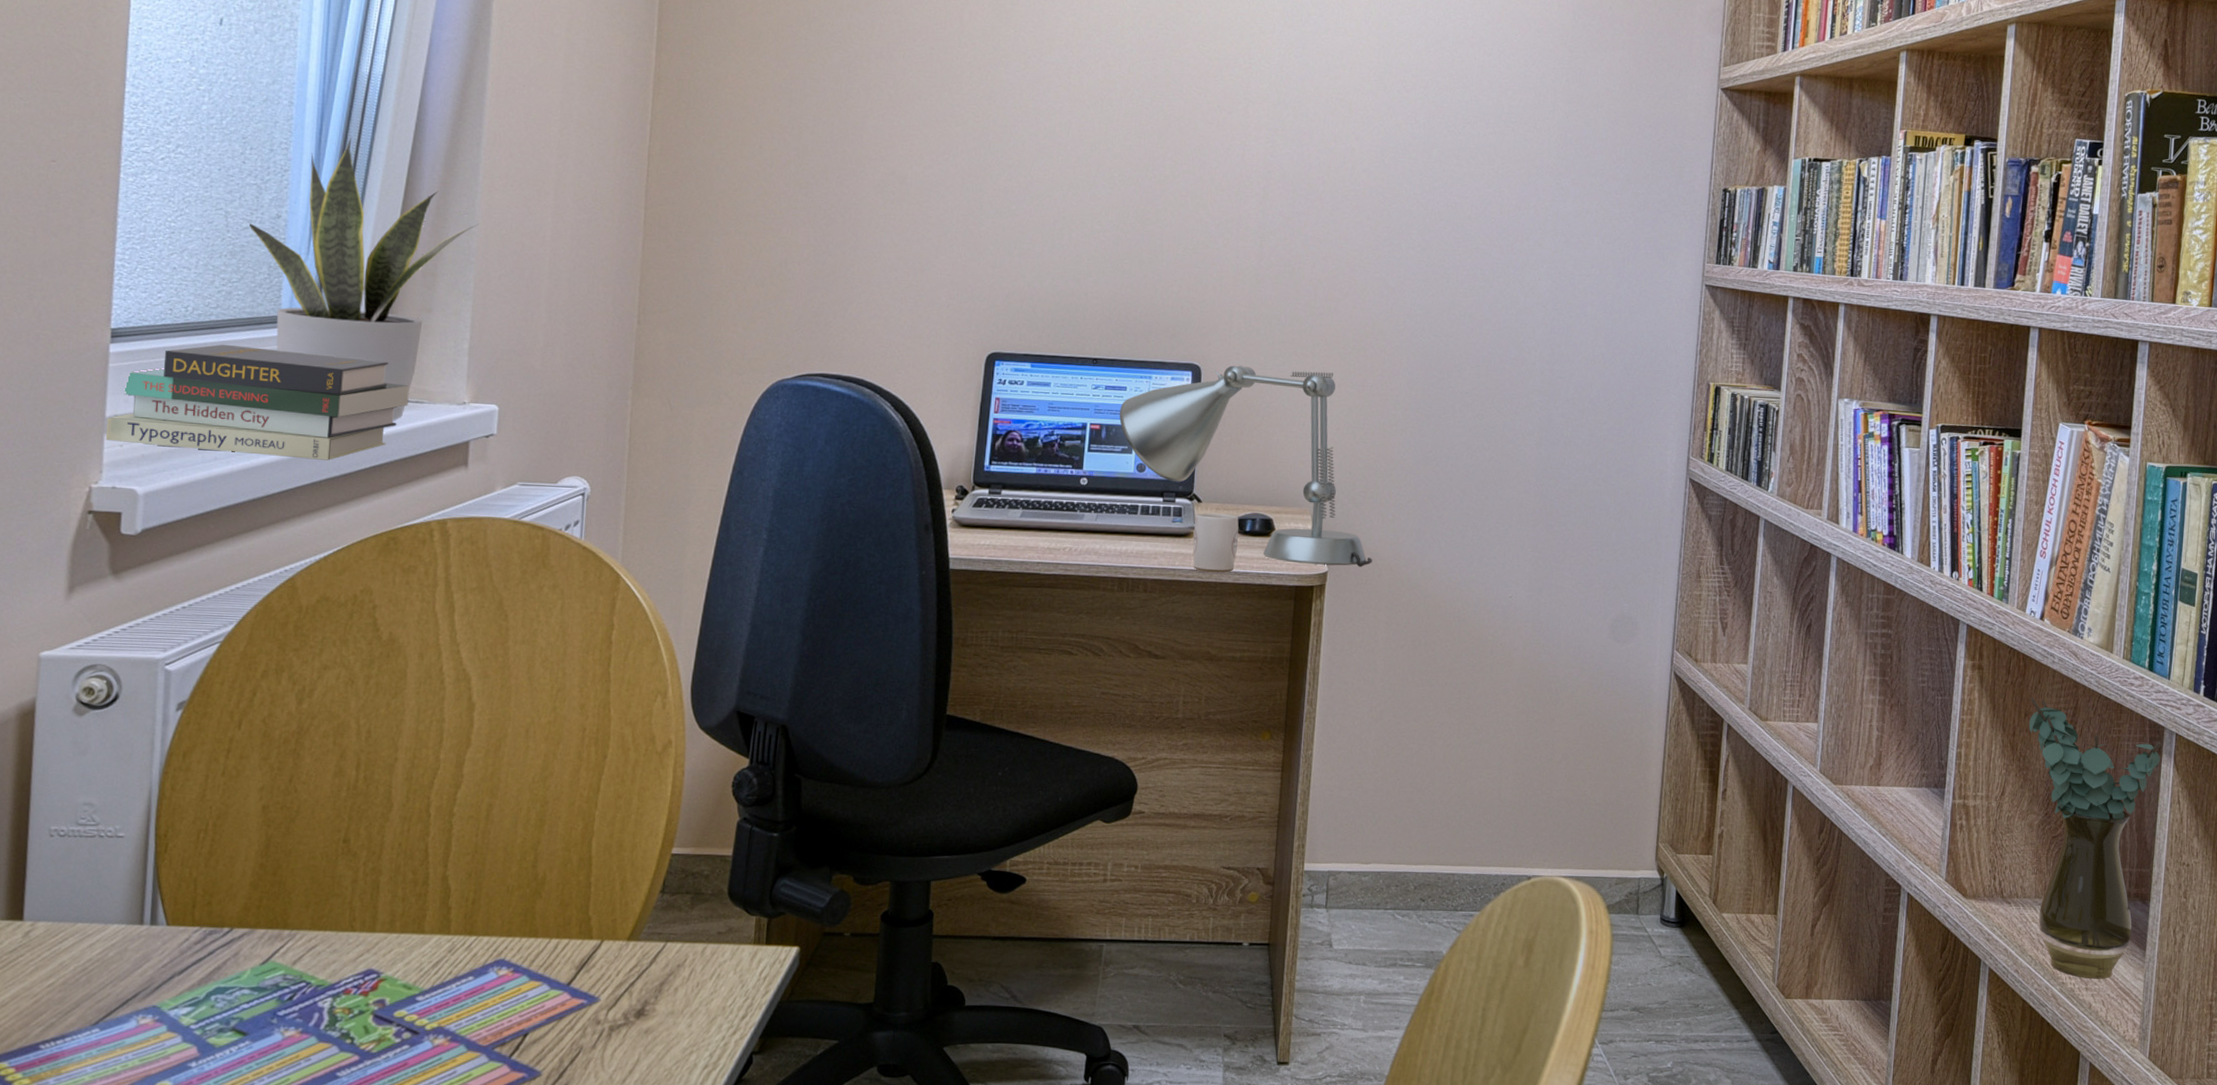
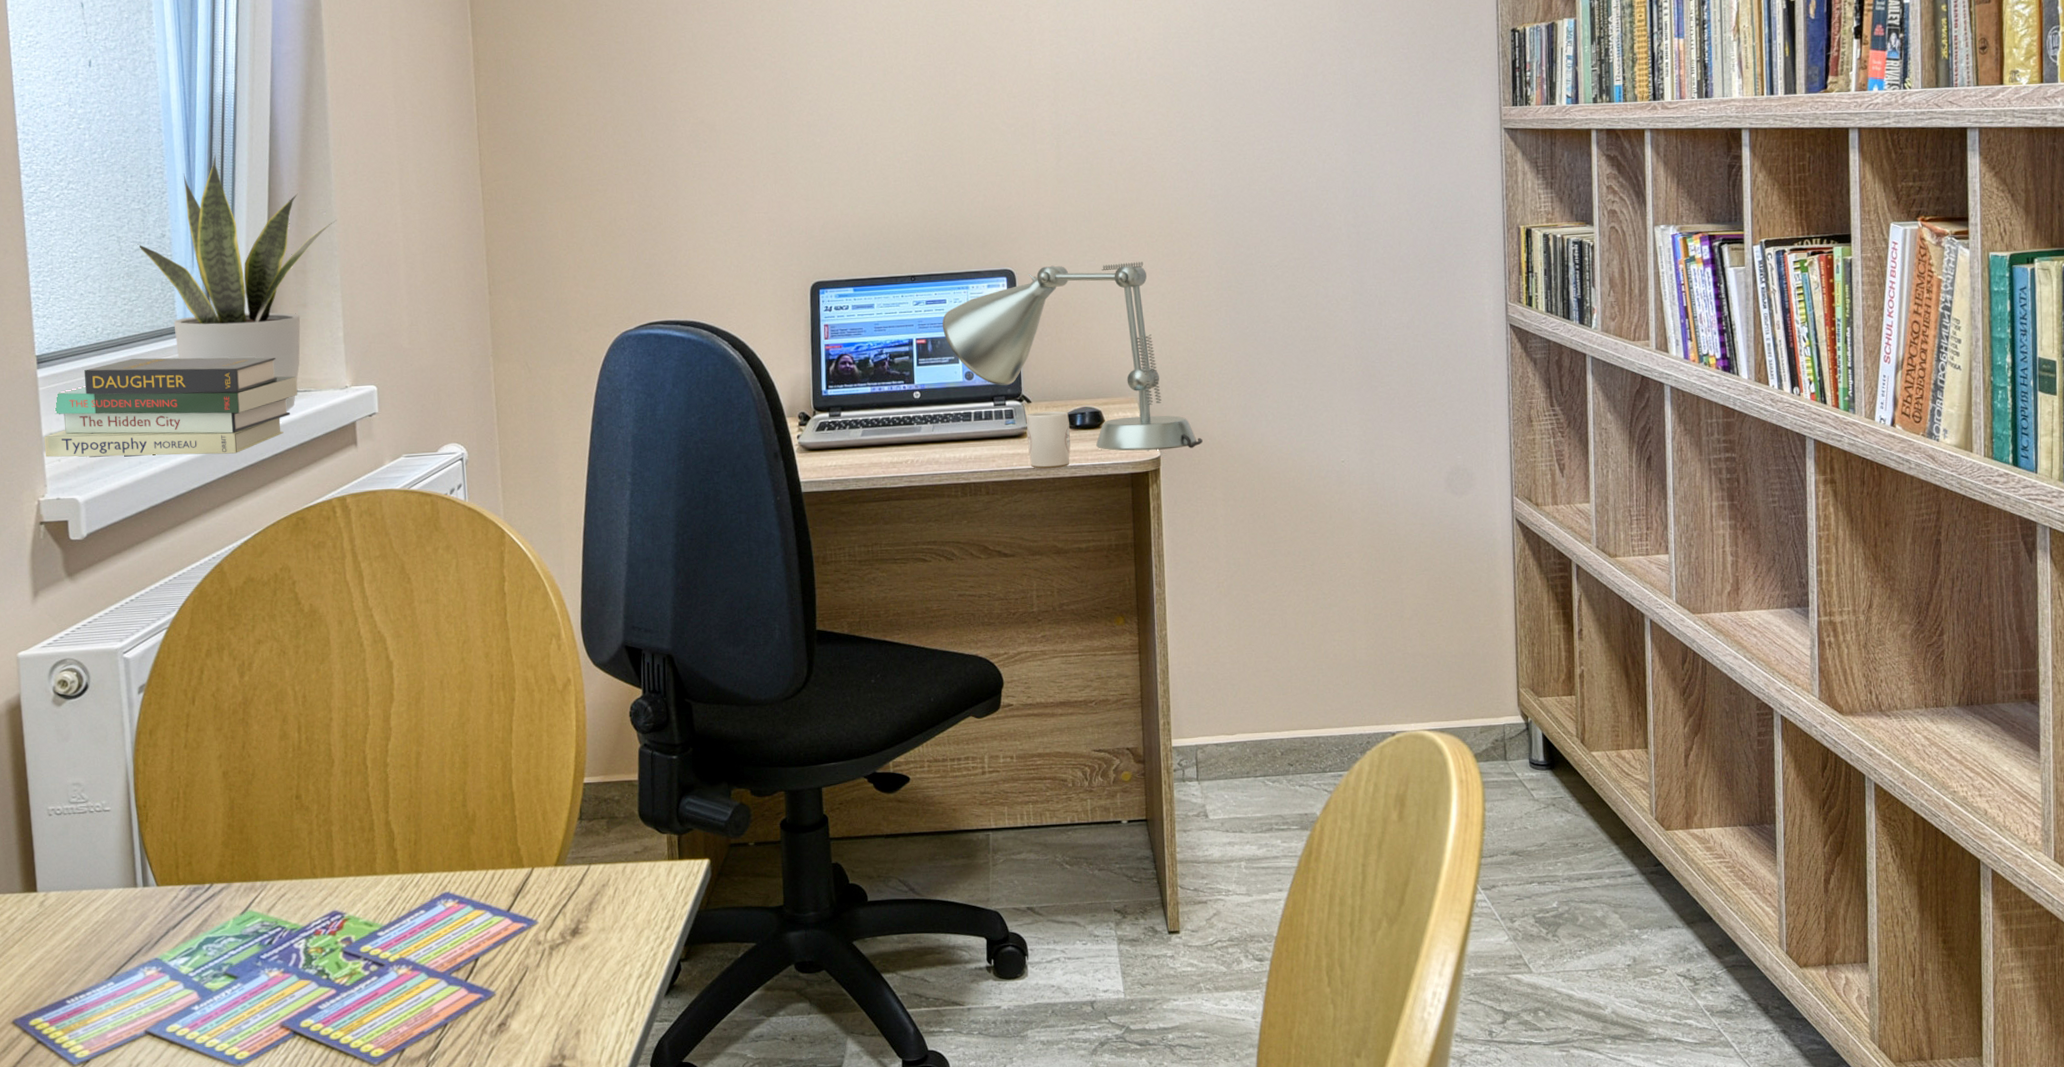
vase: present [2029,698,2162,980] -> none [1889,507,2036,786]

